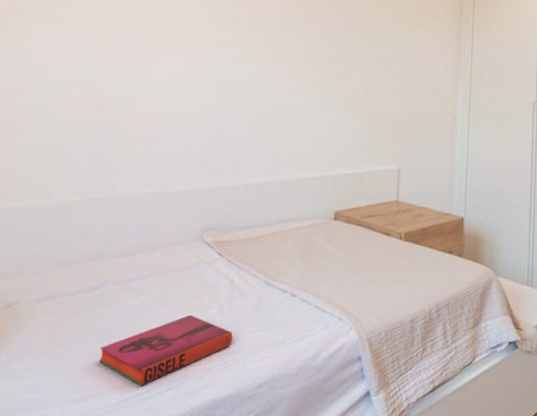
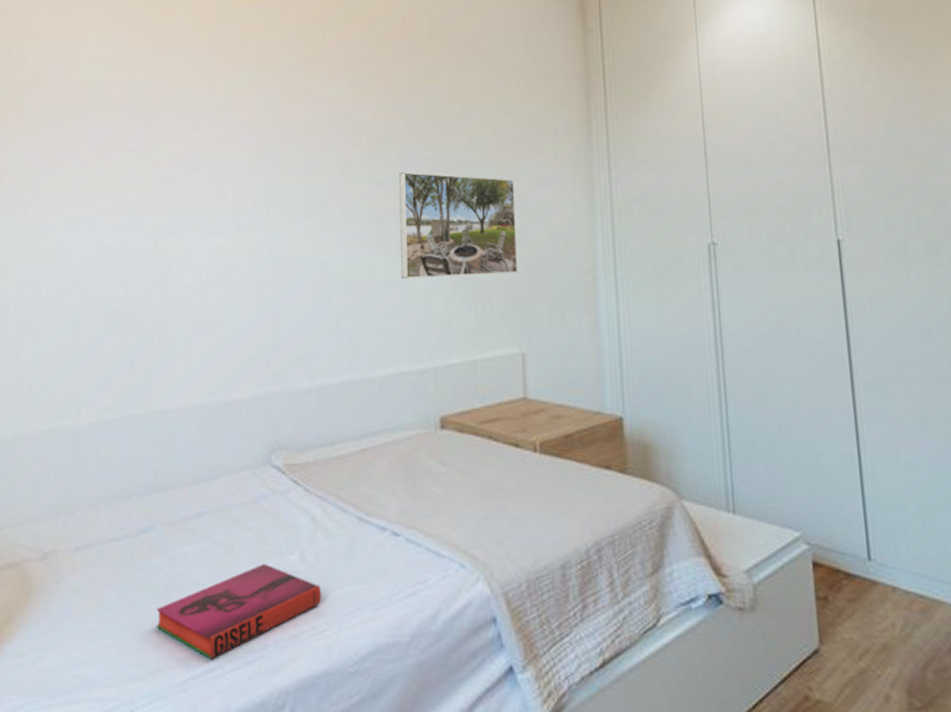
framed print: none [315,31,405,112] -> present [399,172,518,278]

